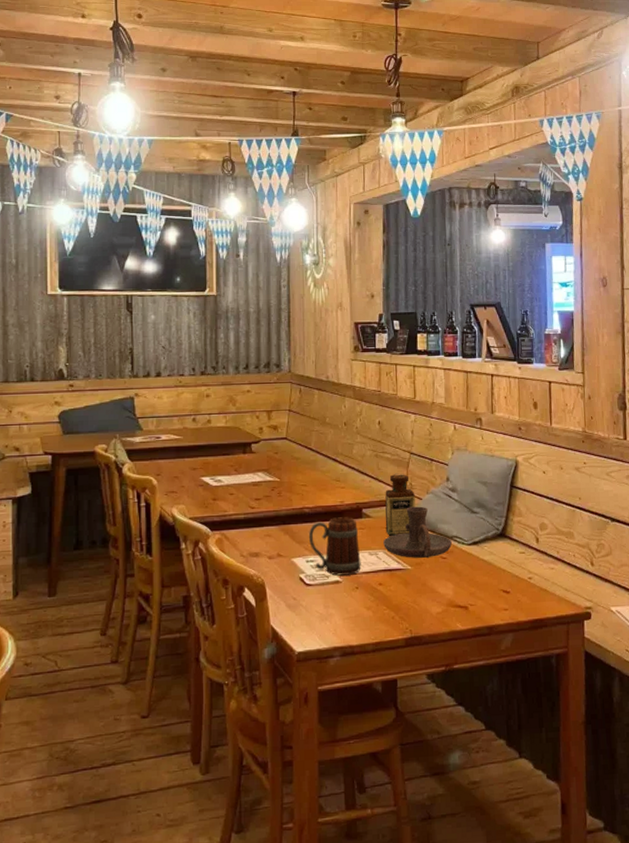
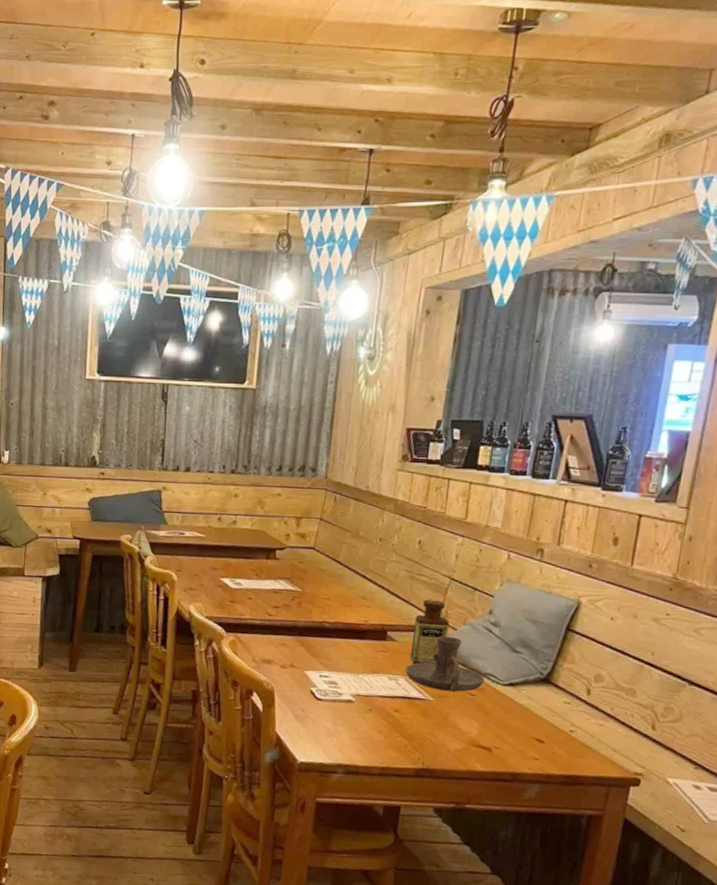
beer mug: present [309,517,361,576] -> none [325,636,380,697]

